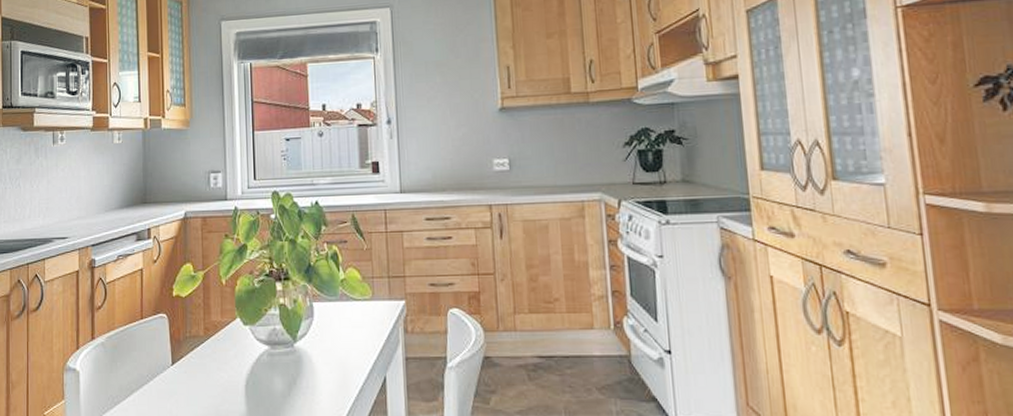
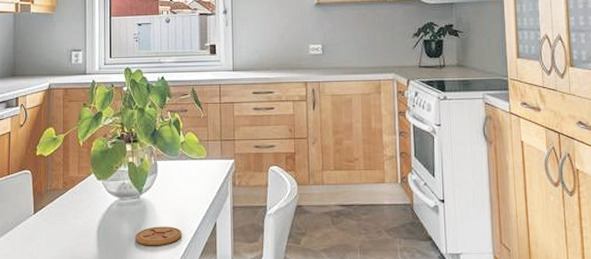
coaster: none [289,381,345,405] -> present [134,226,182,246]

